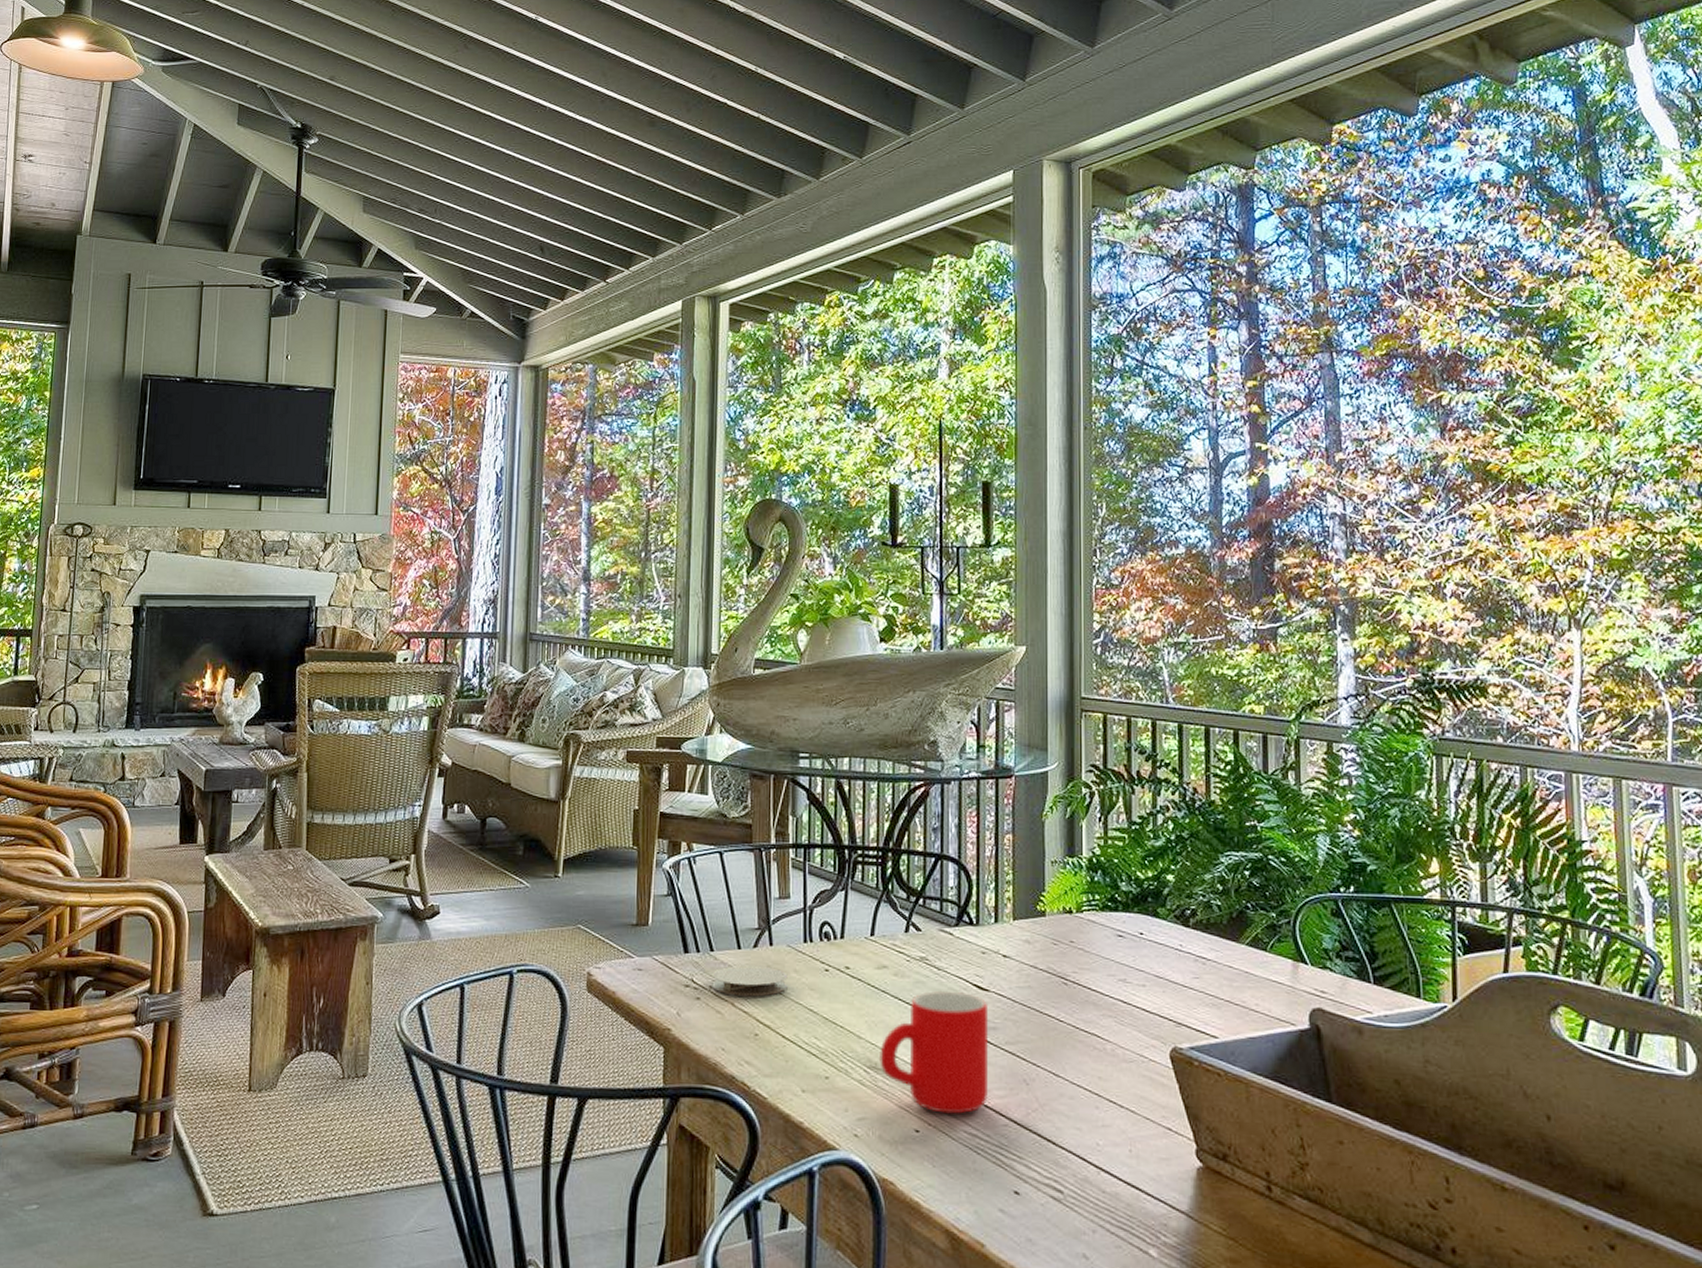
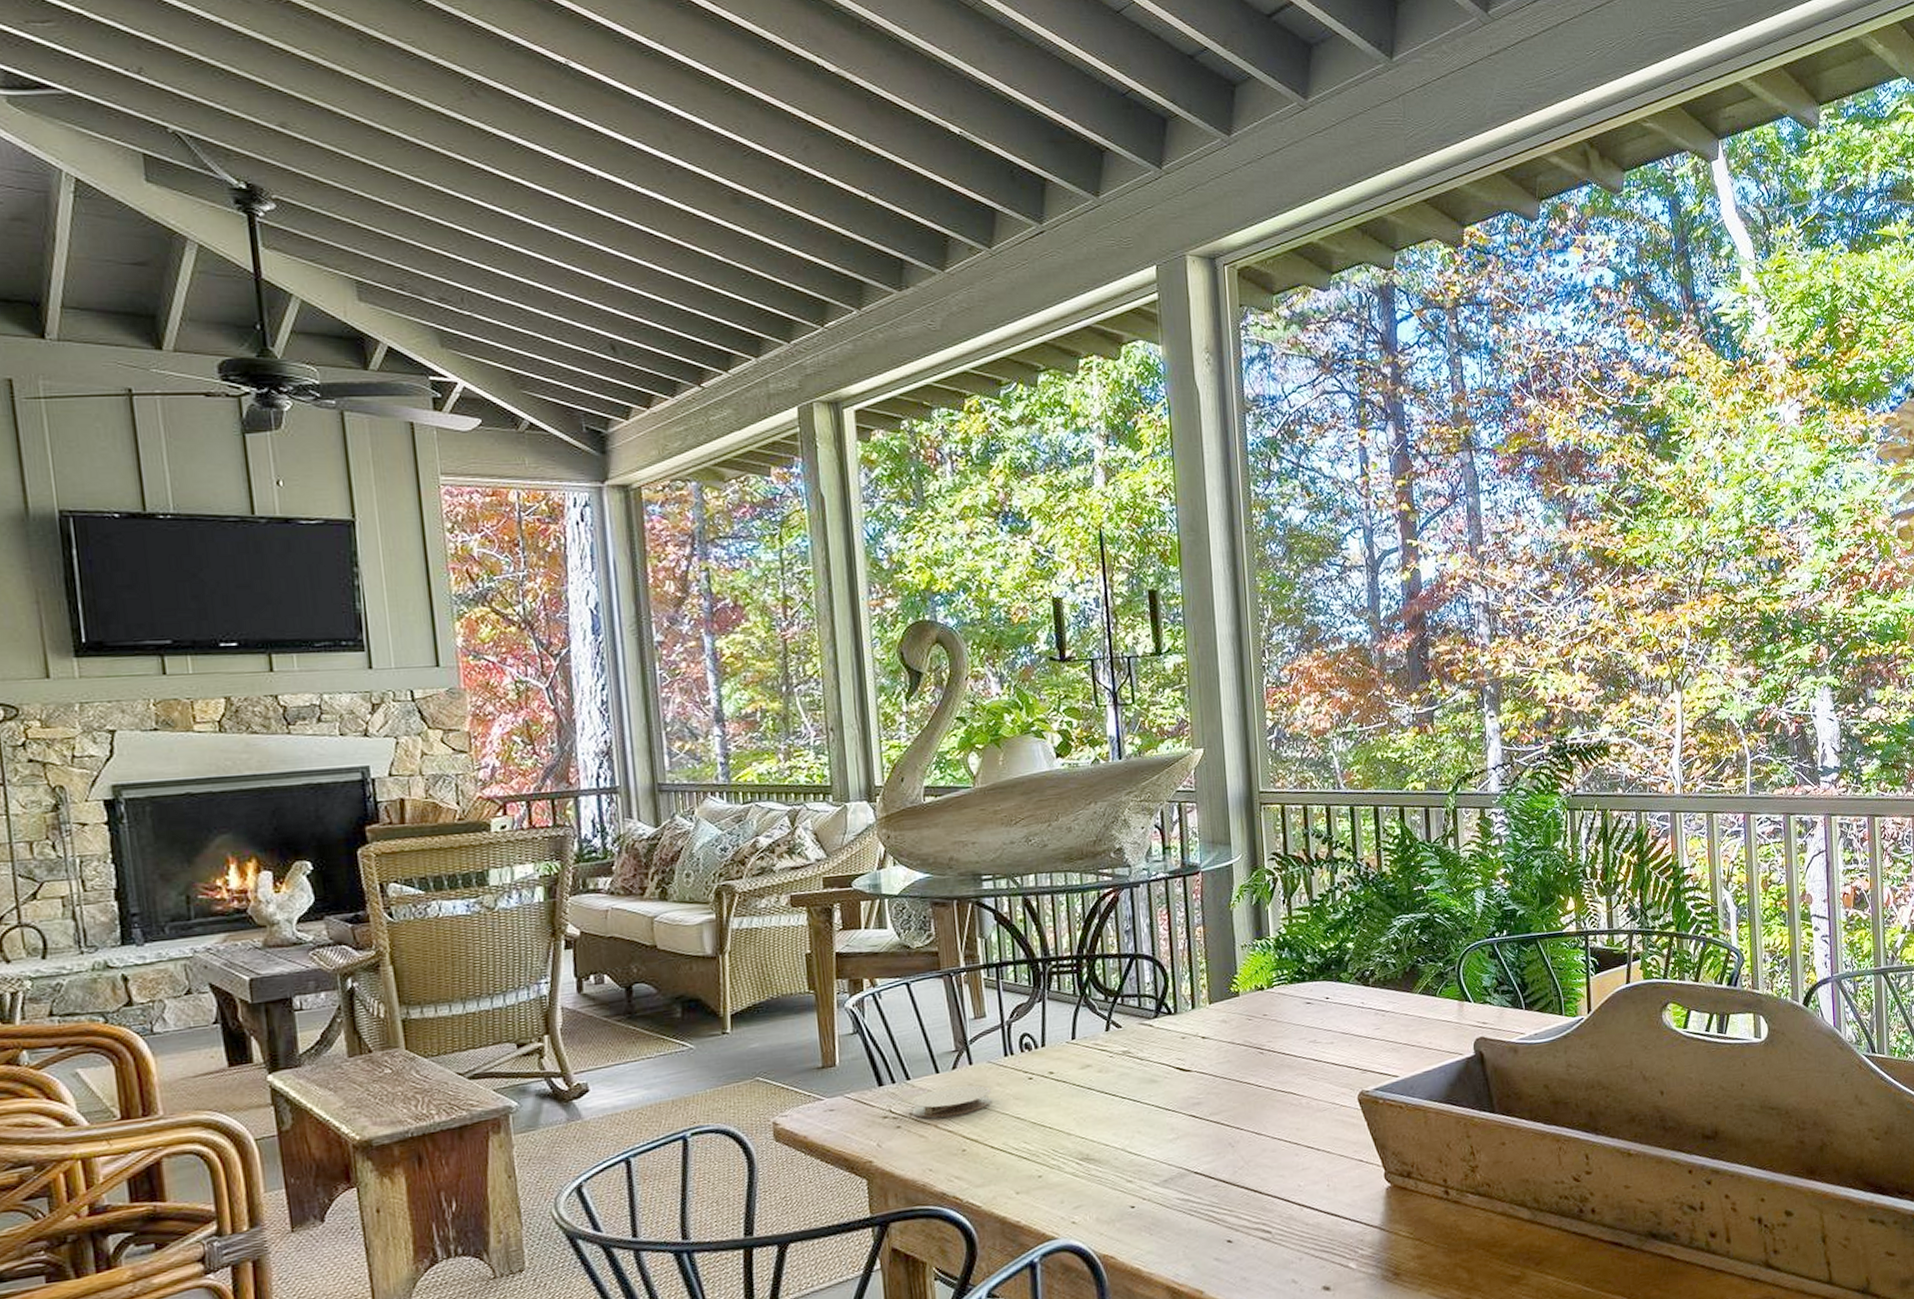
mug: present [880,990,989,1114] -> none [1090,1076,1197,1187]

